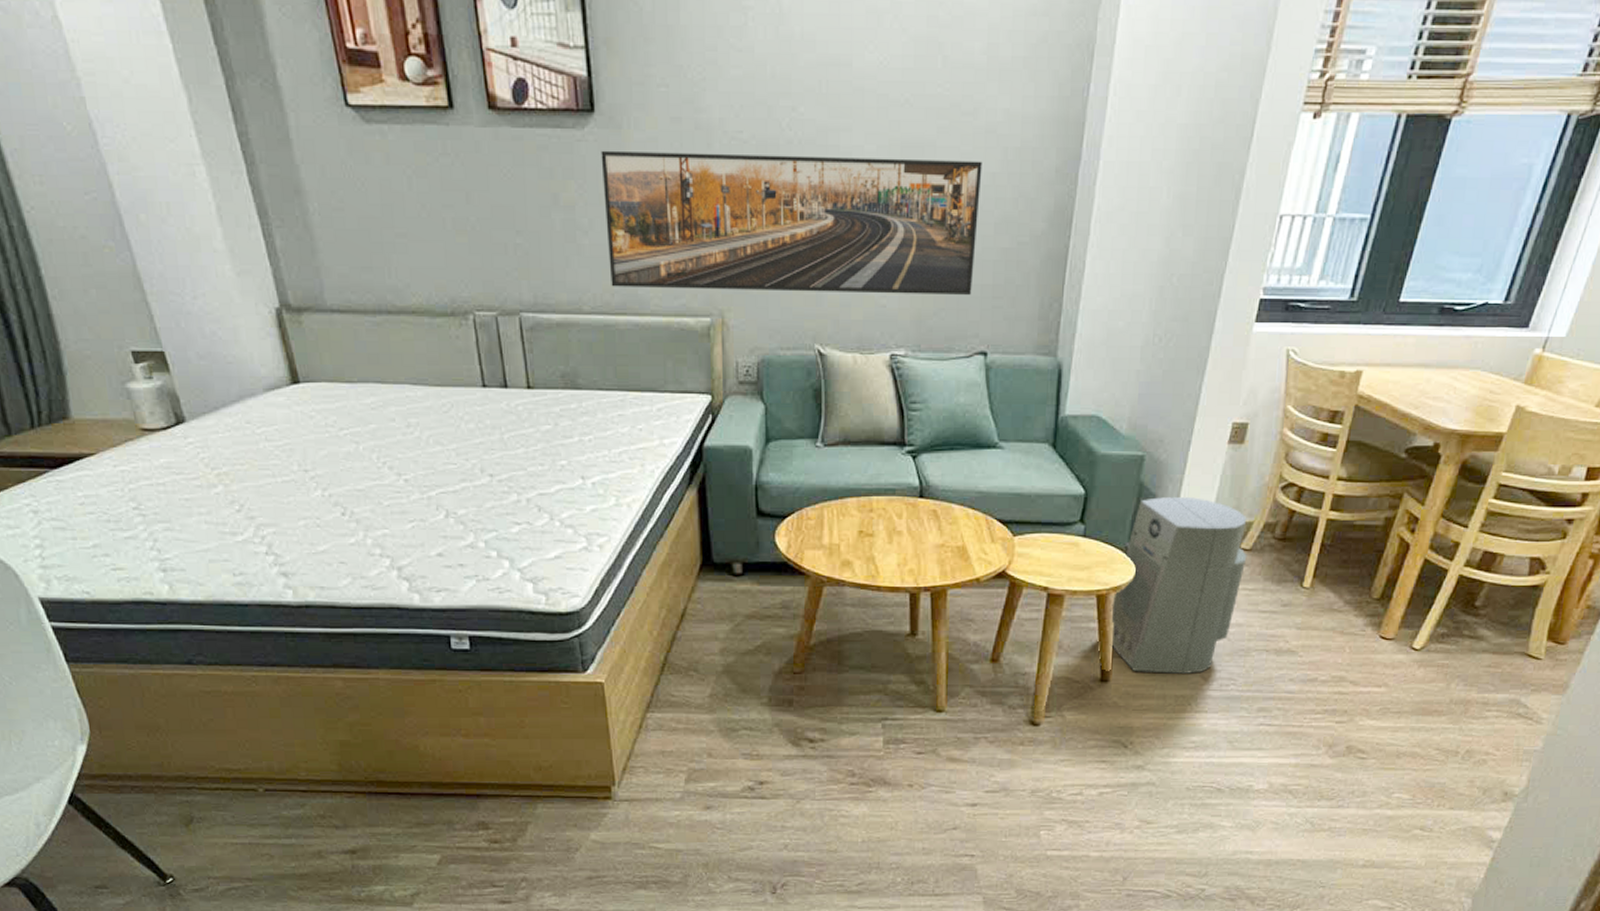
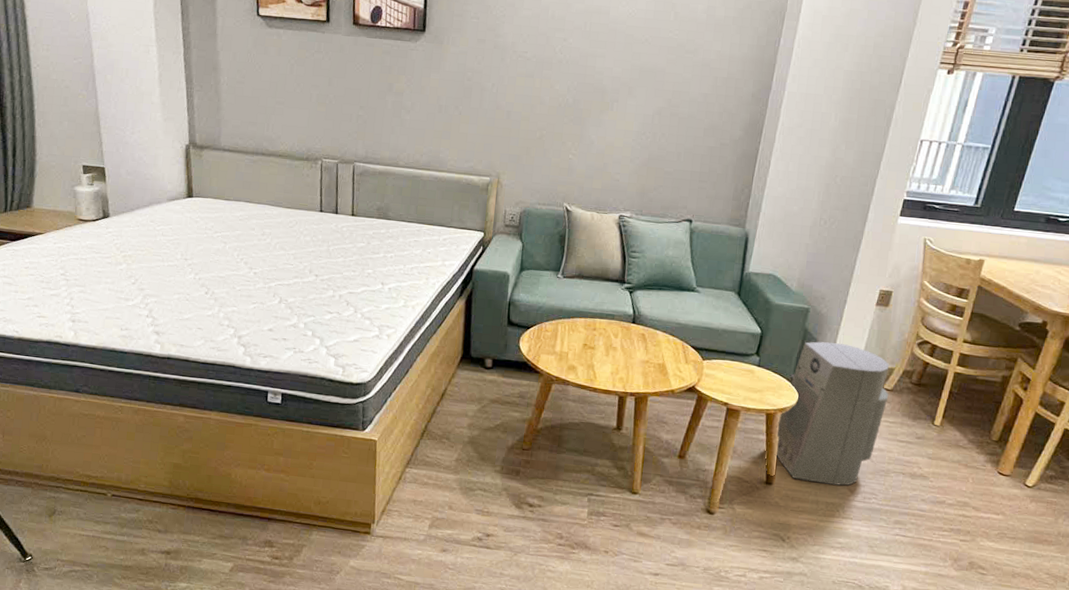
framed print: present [601,150,983,295] -> none [421,57,698,178]

